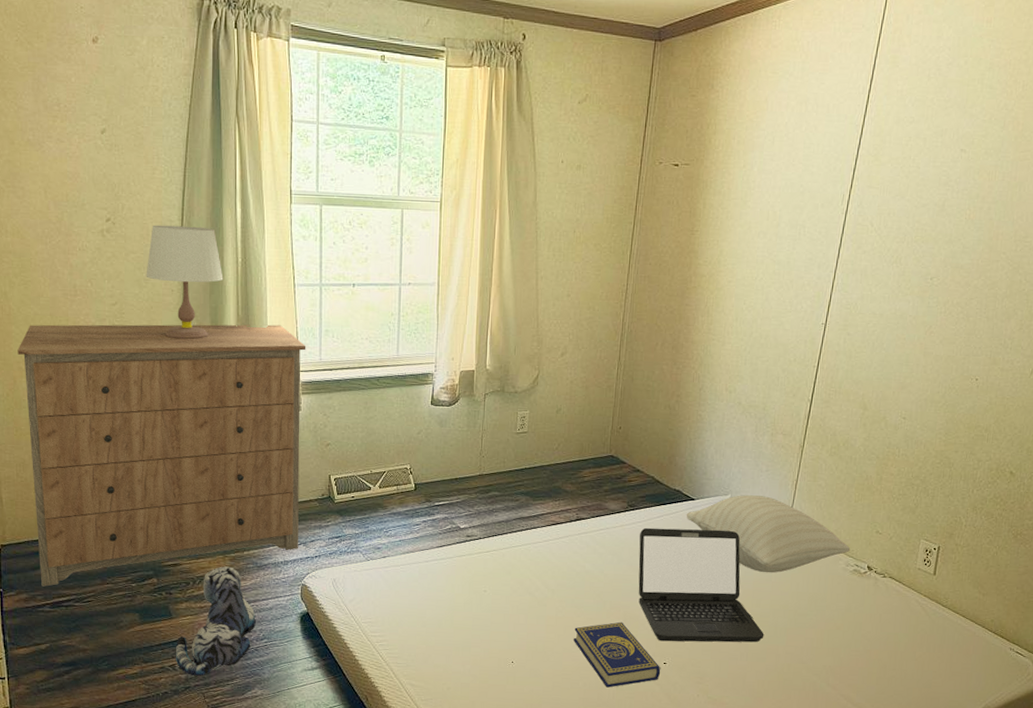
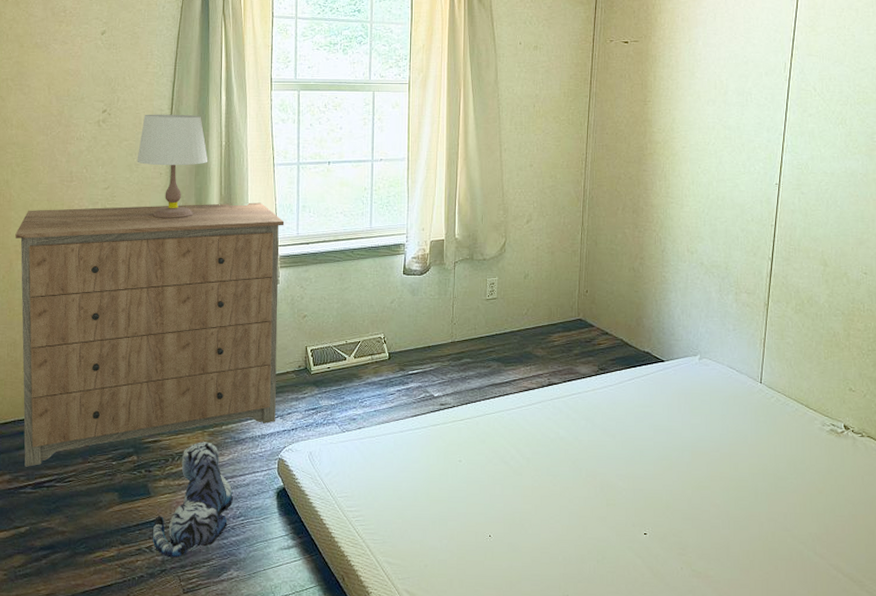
book: present [574,621,661,688] -> none [551,490,642,562]
laptop: present [638,527,764,643] -> none [612,391,745,511]
pillow: present [686,495,851,573] -> none [657,355,825,435]

